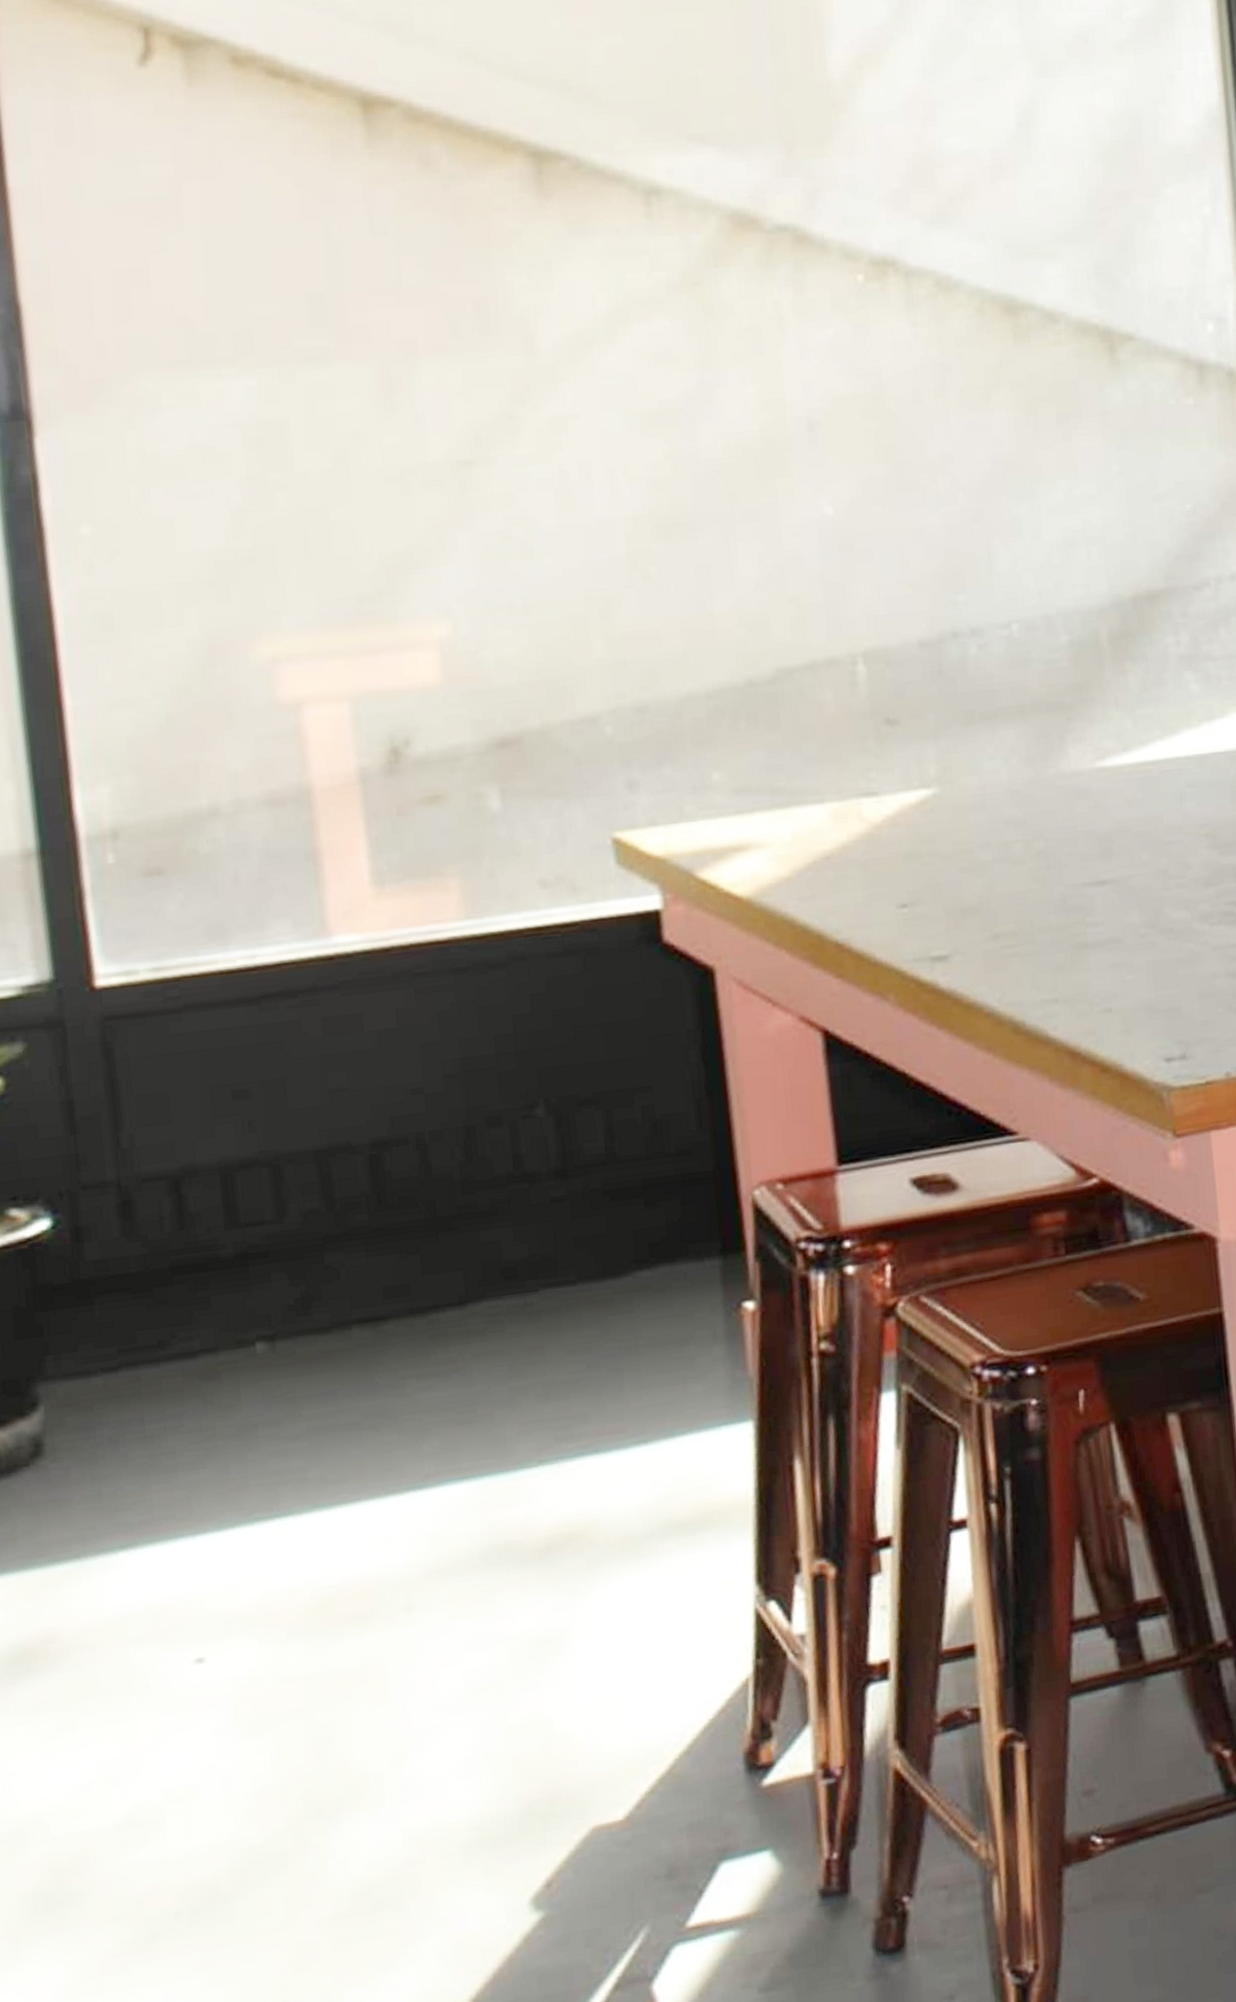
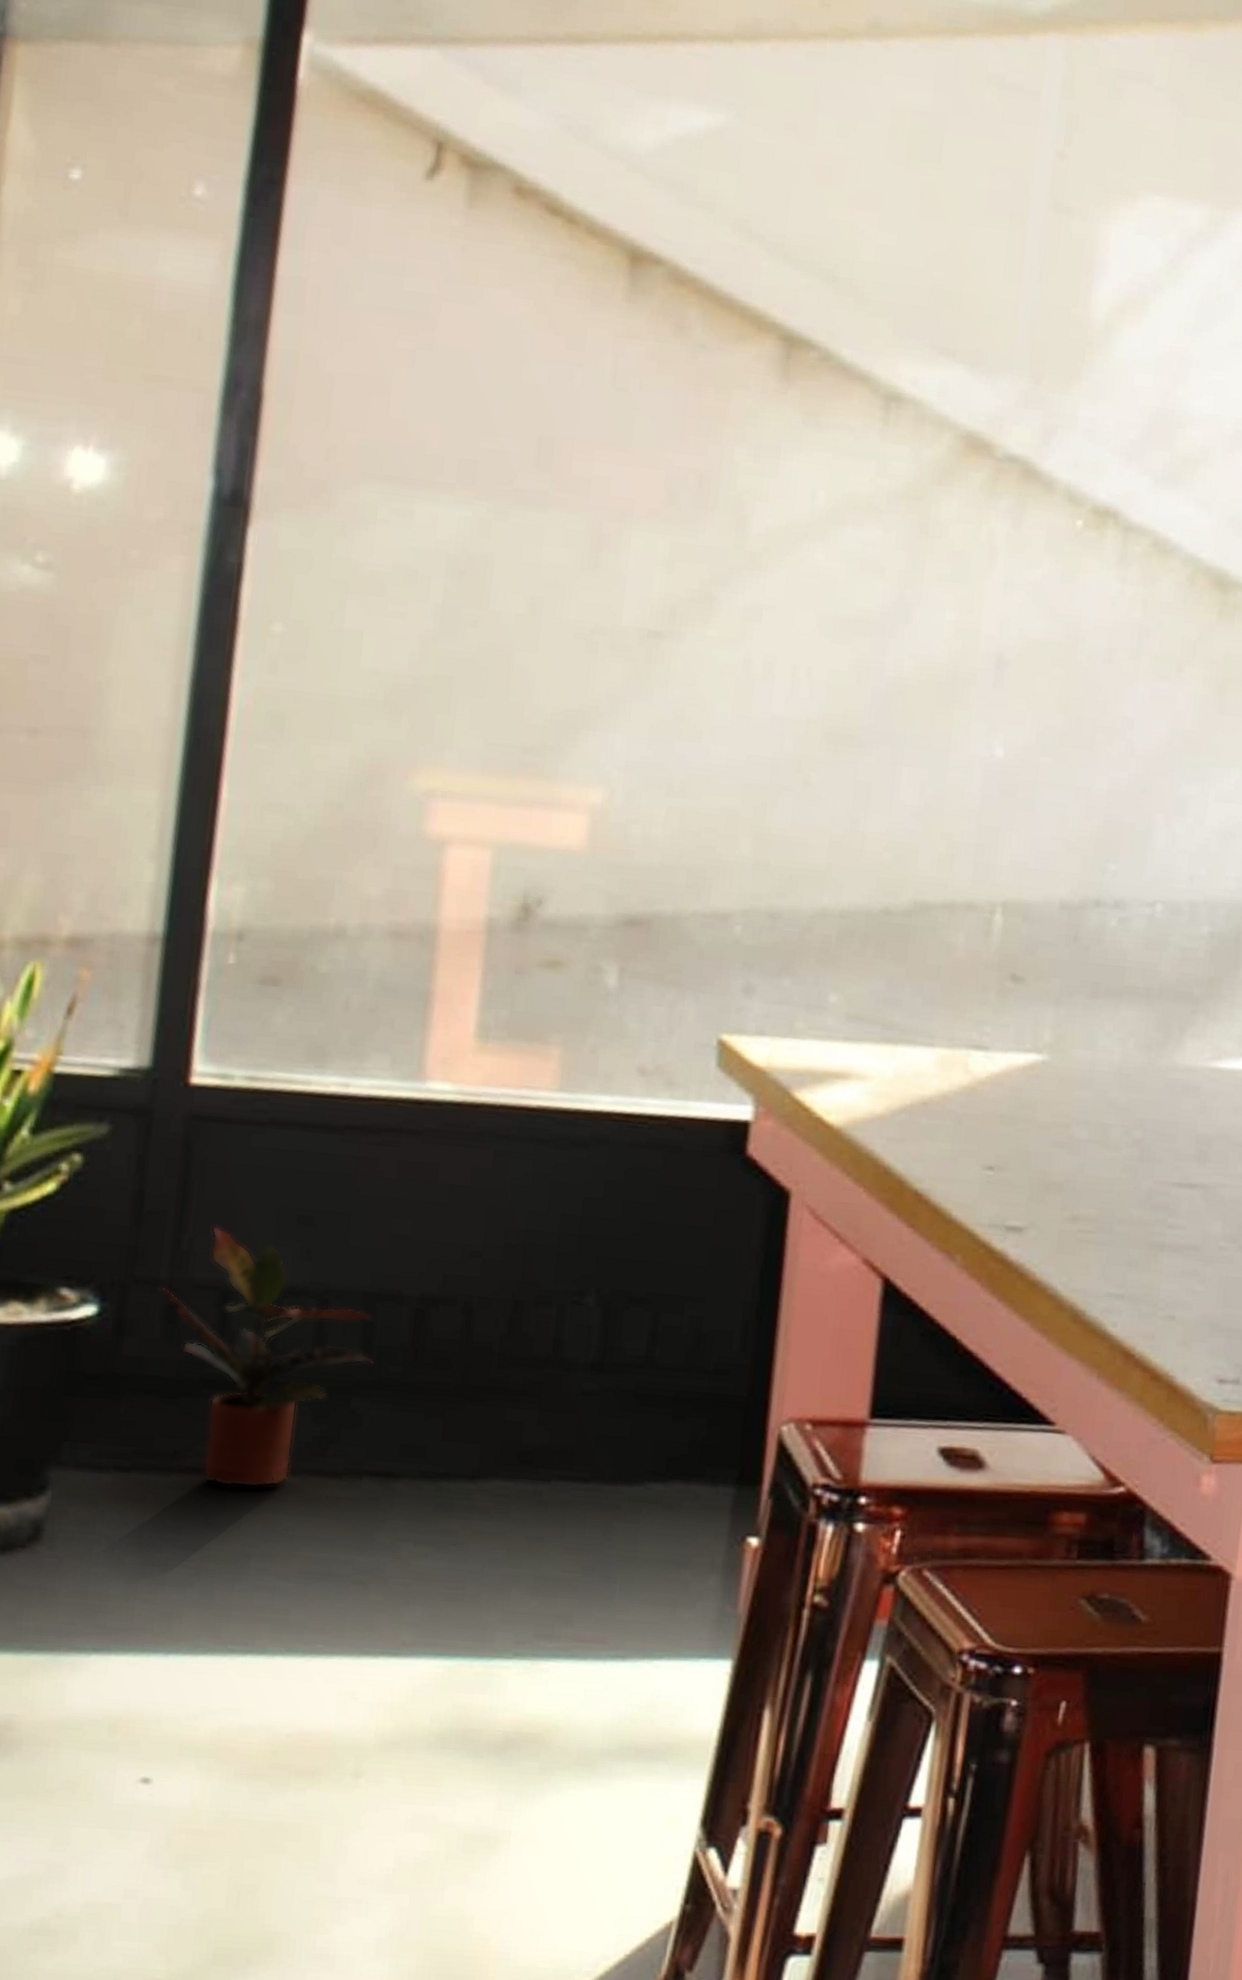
potted plant: none [108,1117,339,1365] -> present [158,1226,374,1488]

